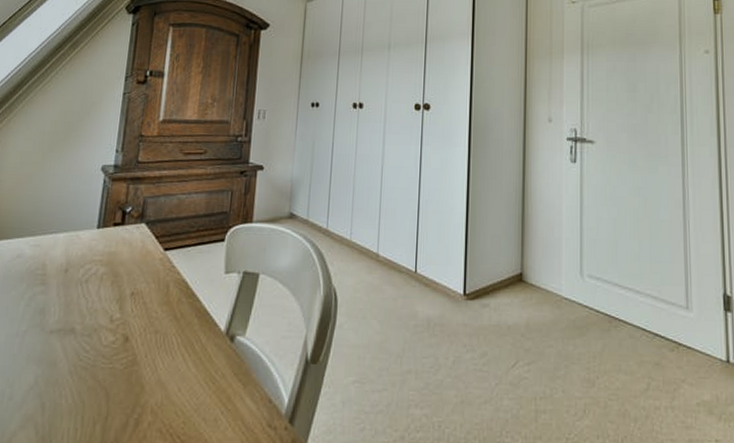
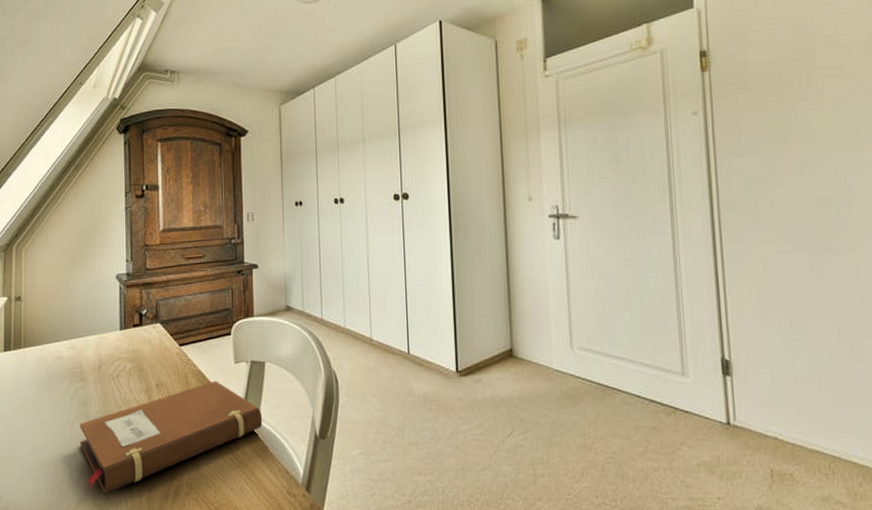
notebook: none [28,292,250,422] -> present [79,381,263,495]

